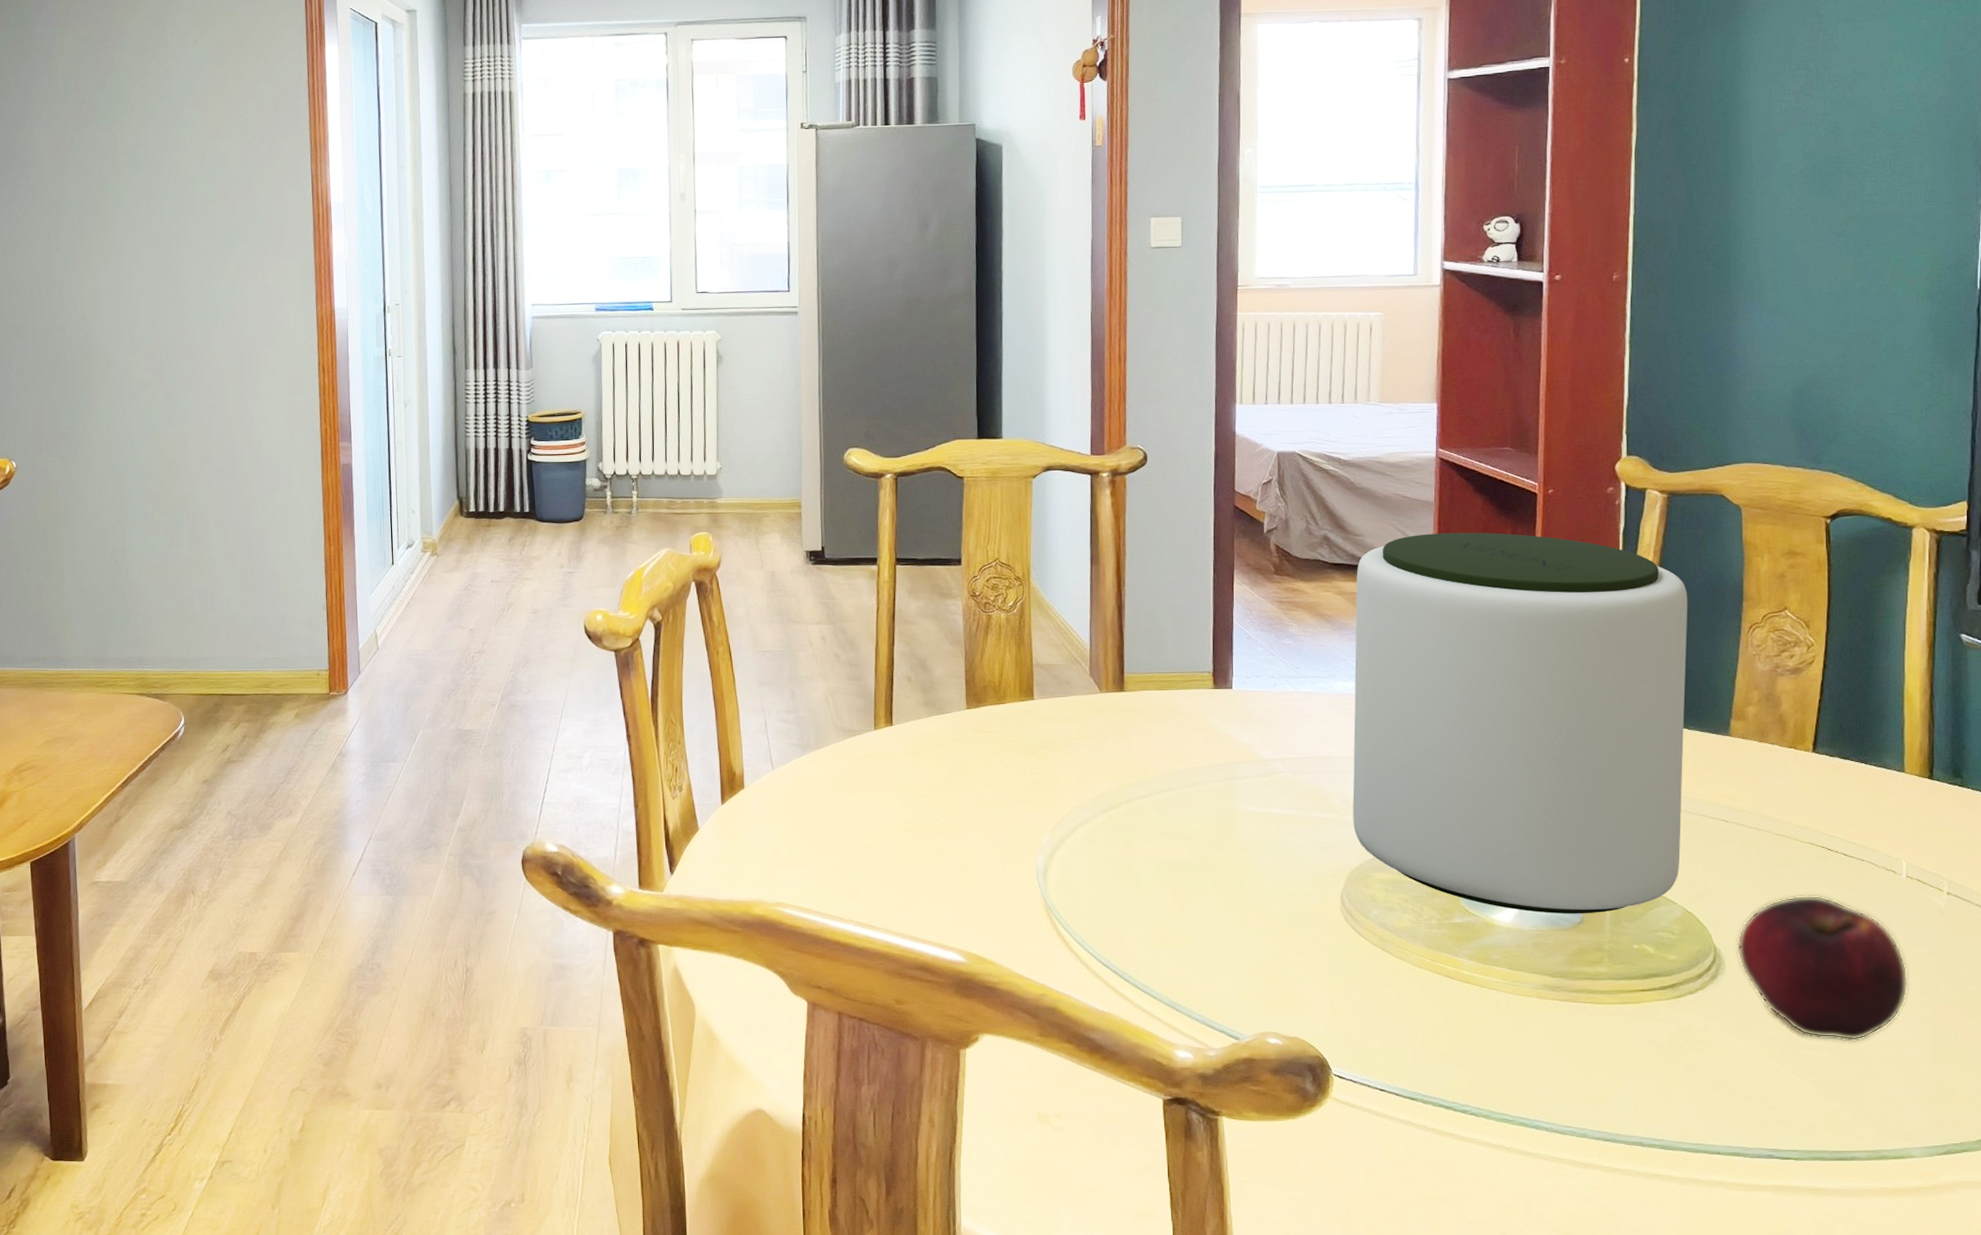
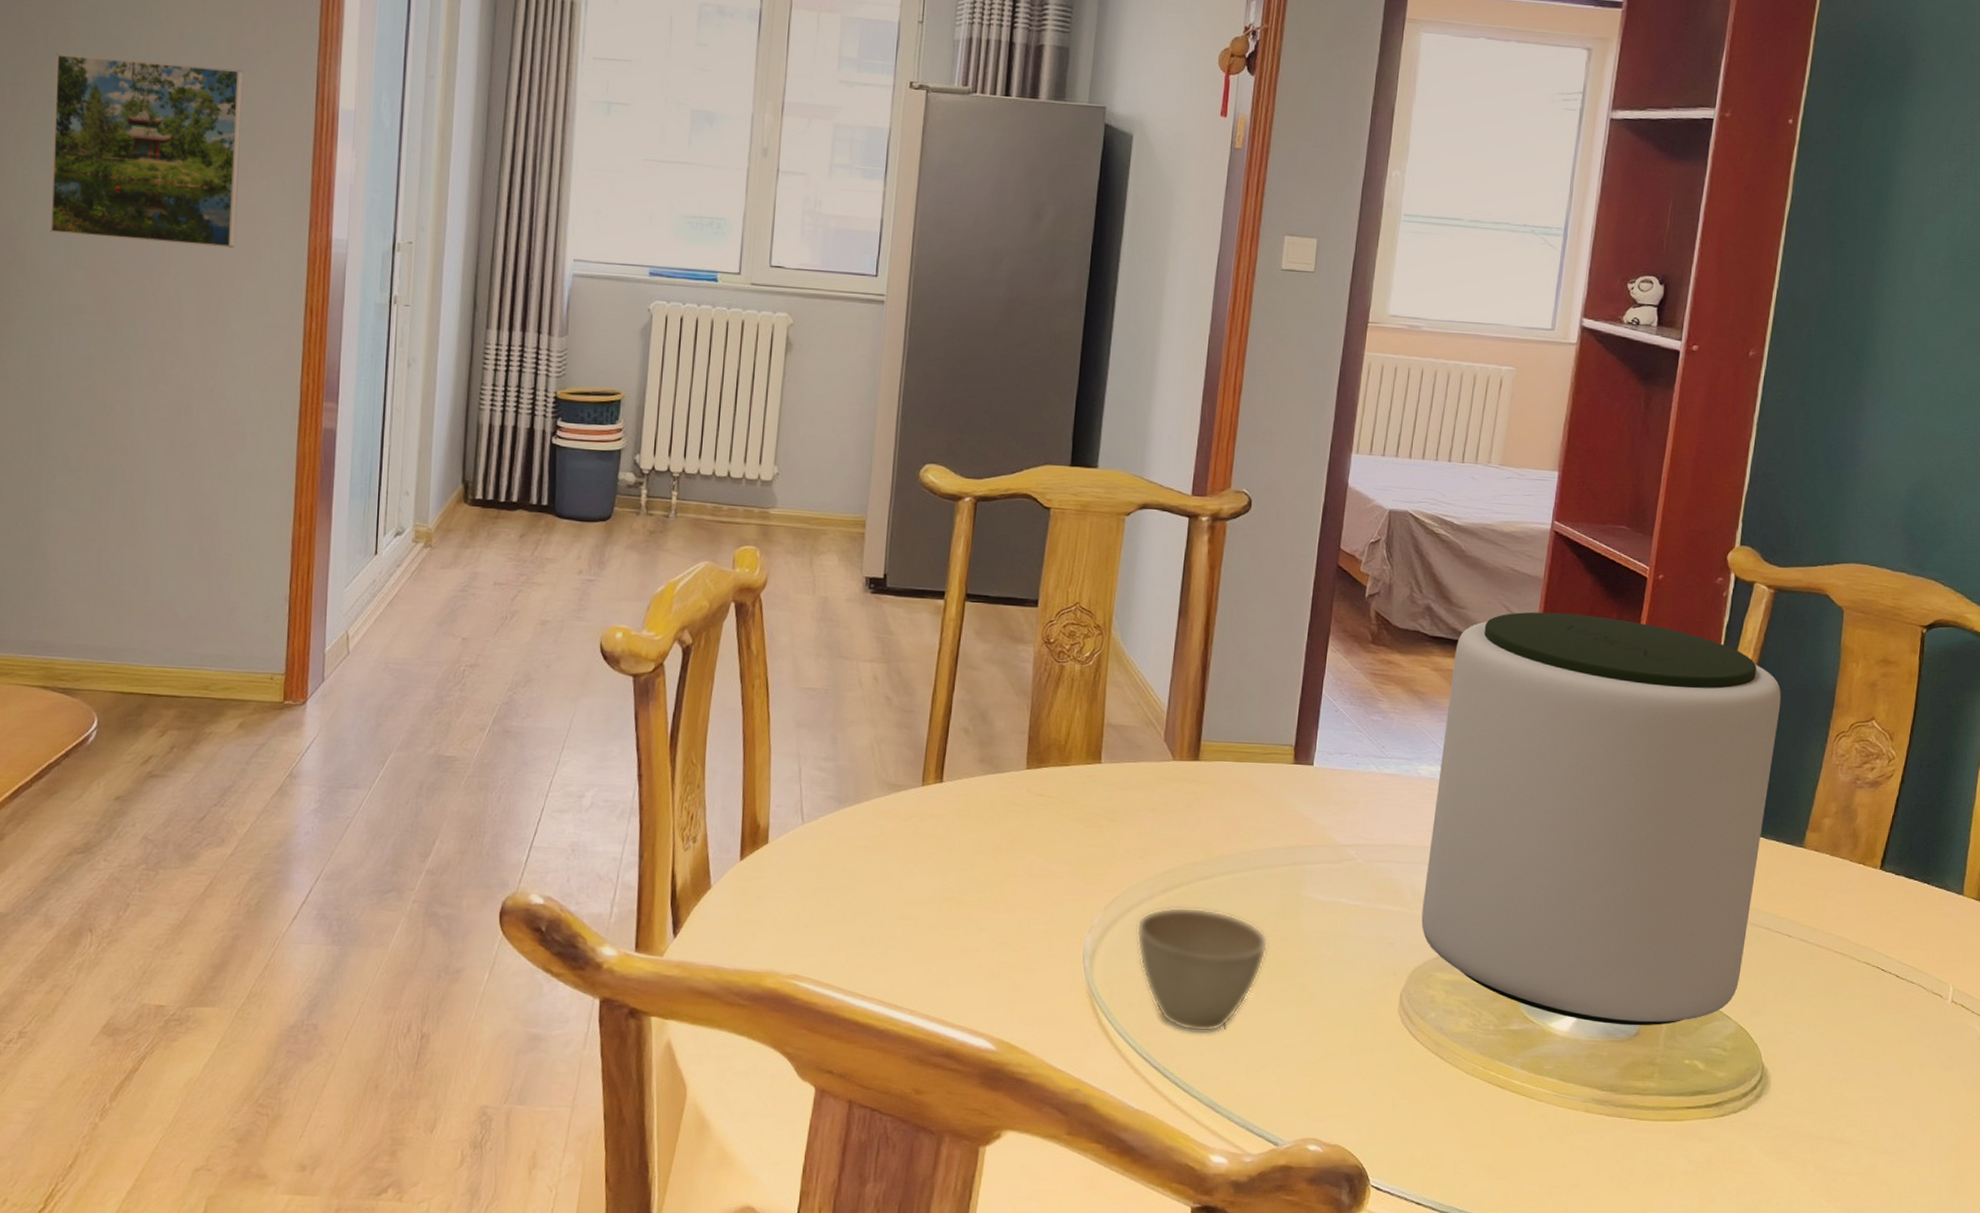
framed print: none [109,179,259,327] -> present [49,53,244,248]
cup: none [1083,824,1209,938] -> present [1136,907,1269,1033]
fruit: present [1736,895,1908,1042] -> none [1783,1016,1942,1167]

